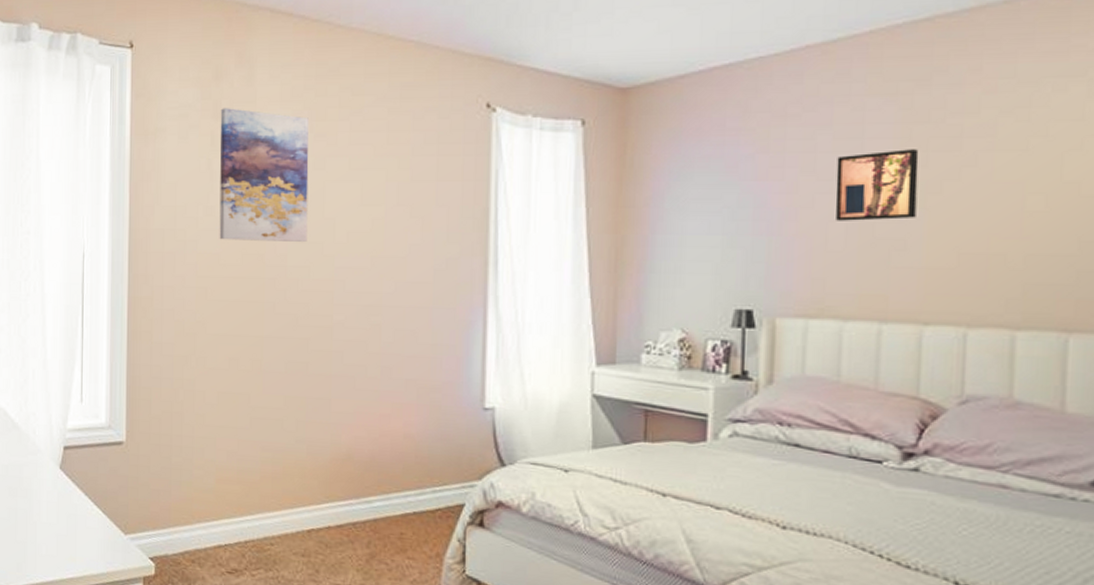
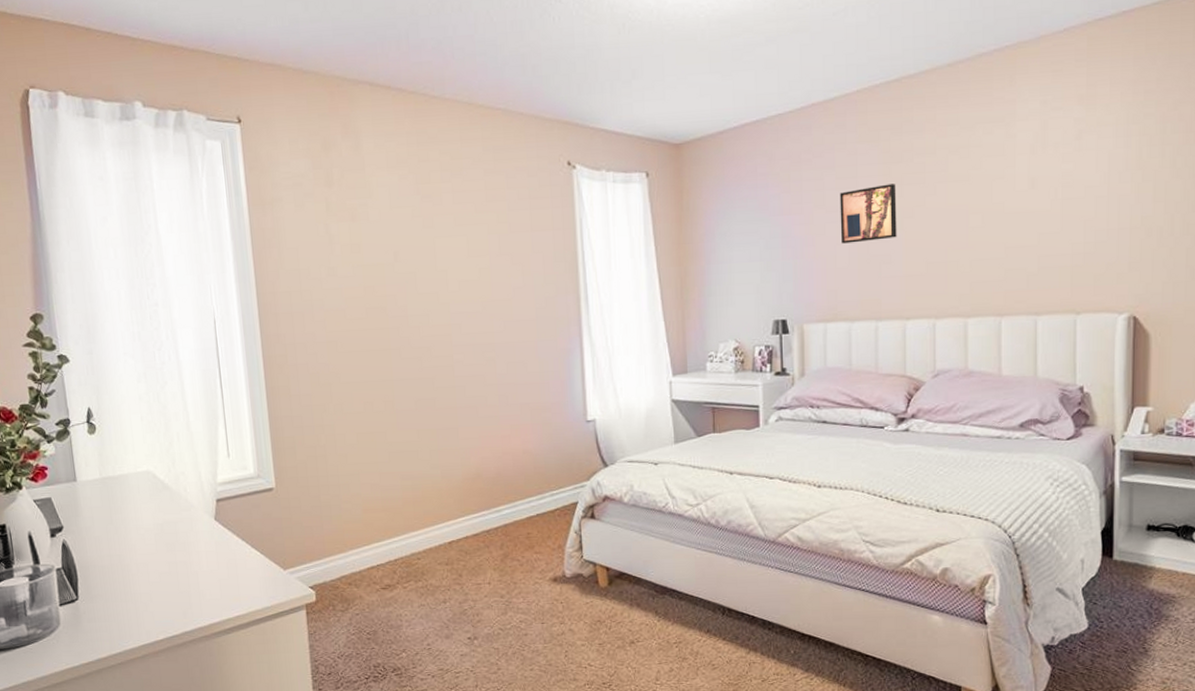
wall art: present [219,108,309,243] -> none [332,176,424,297]

